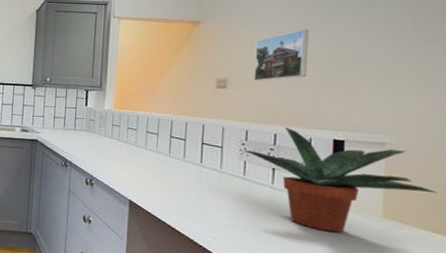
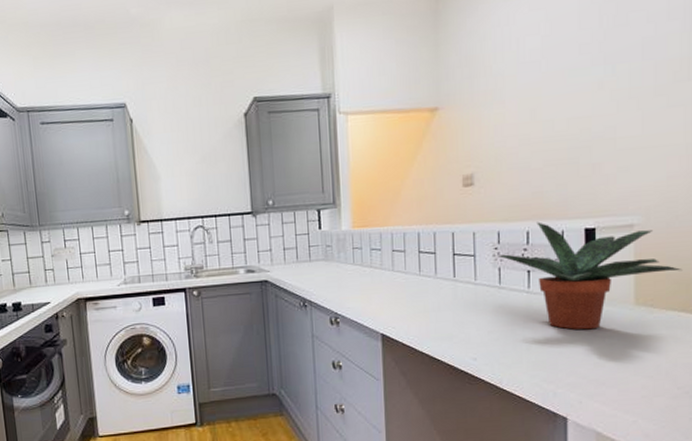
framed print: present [253,29,310,81] -> none [500,104,555,173]

